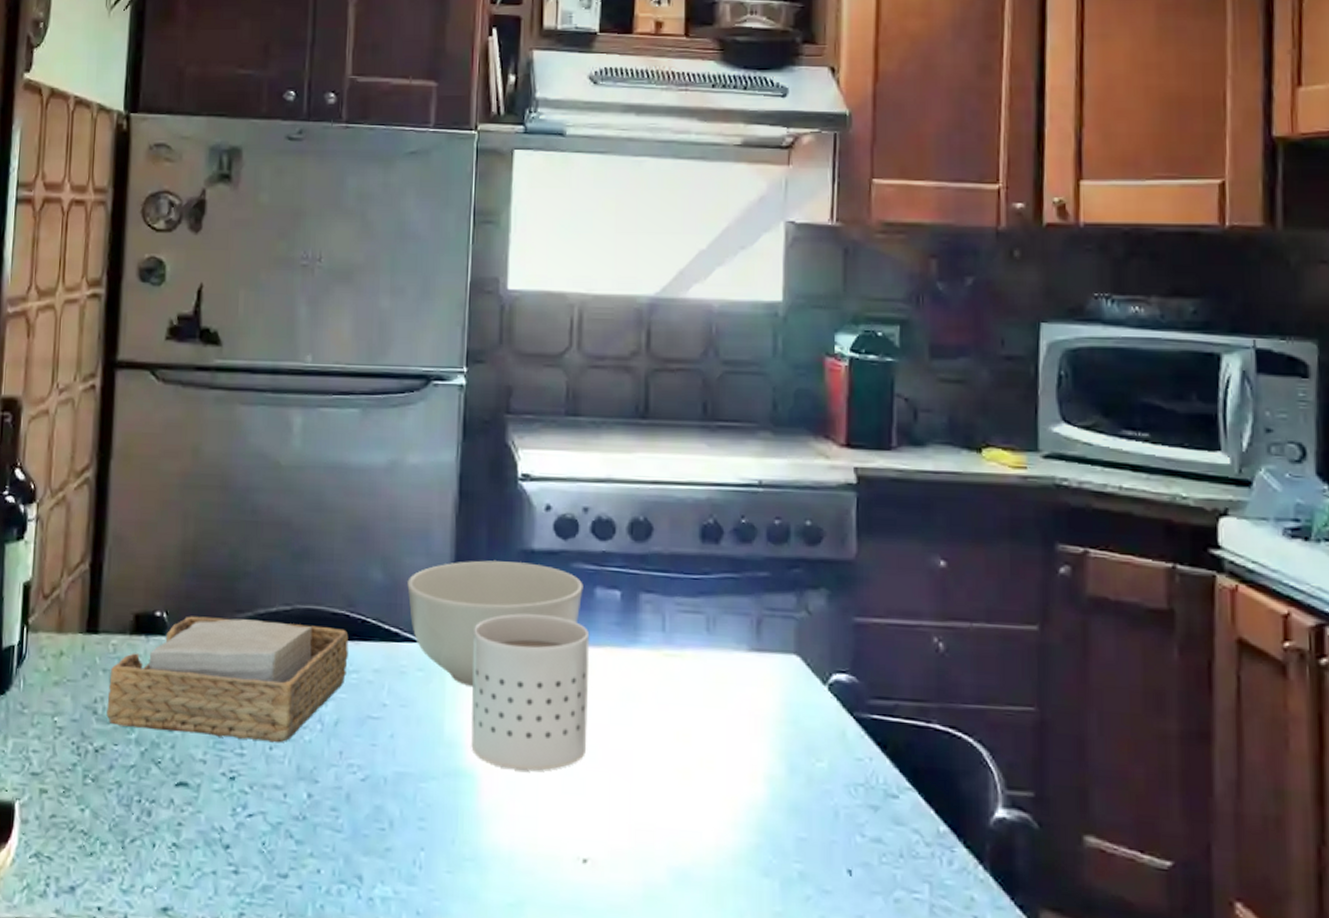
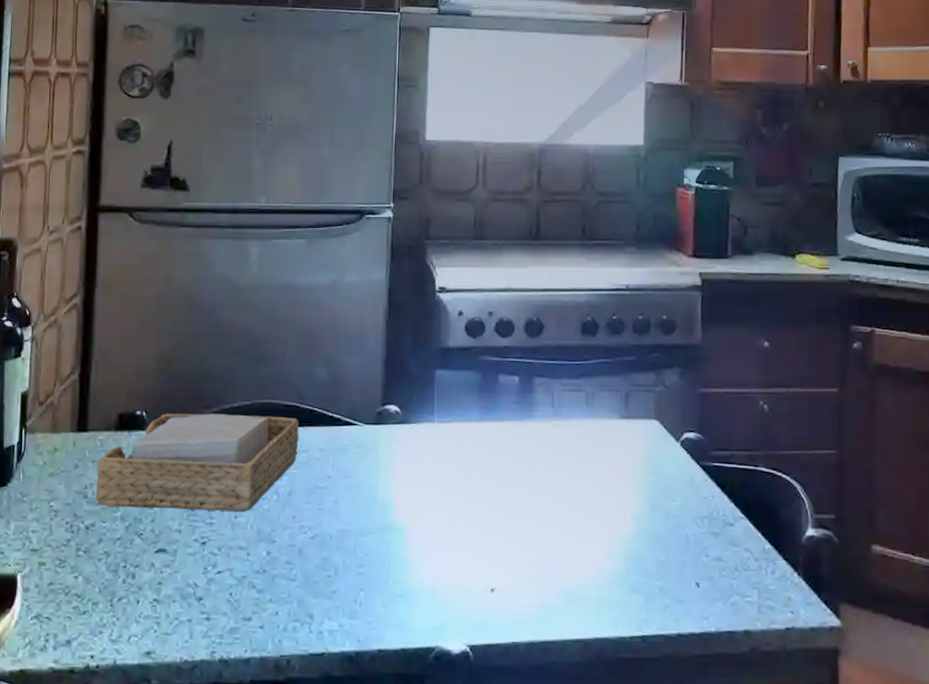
bowl: present [407,560,583,686] -> none [347,357,489,458]
mug: present [471,614,590,771] -> none [400,398,495,522]

